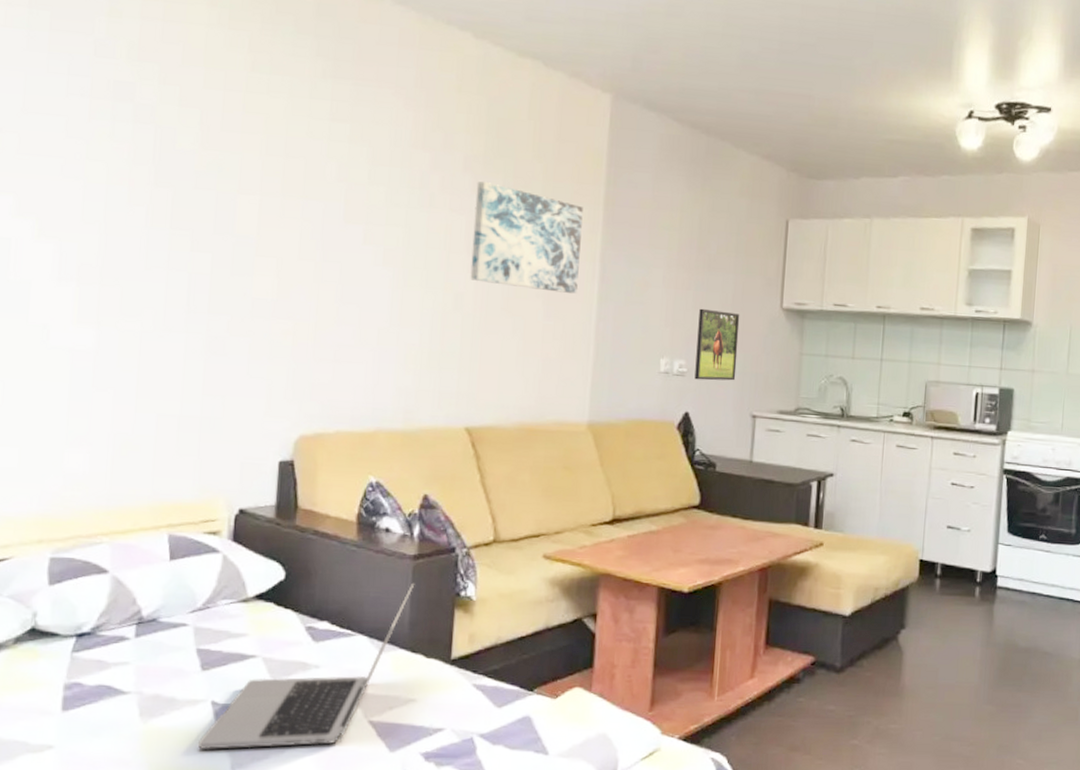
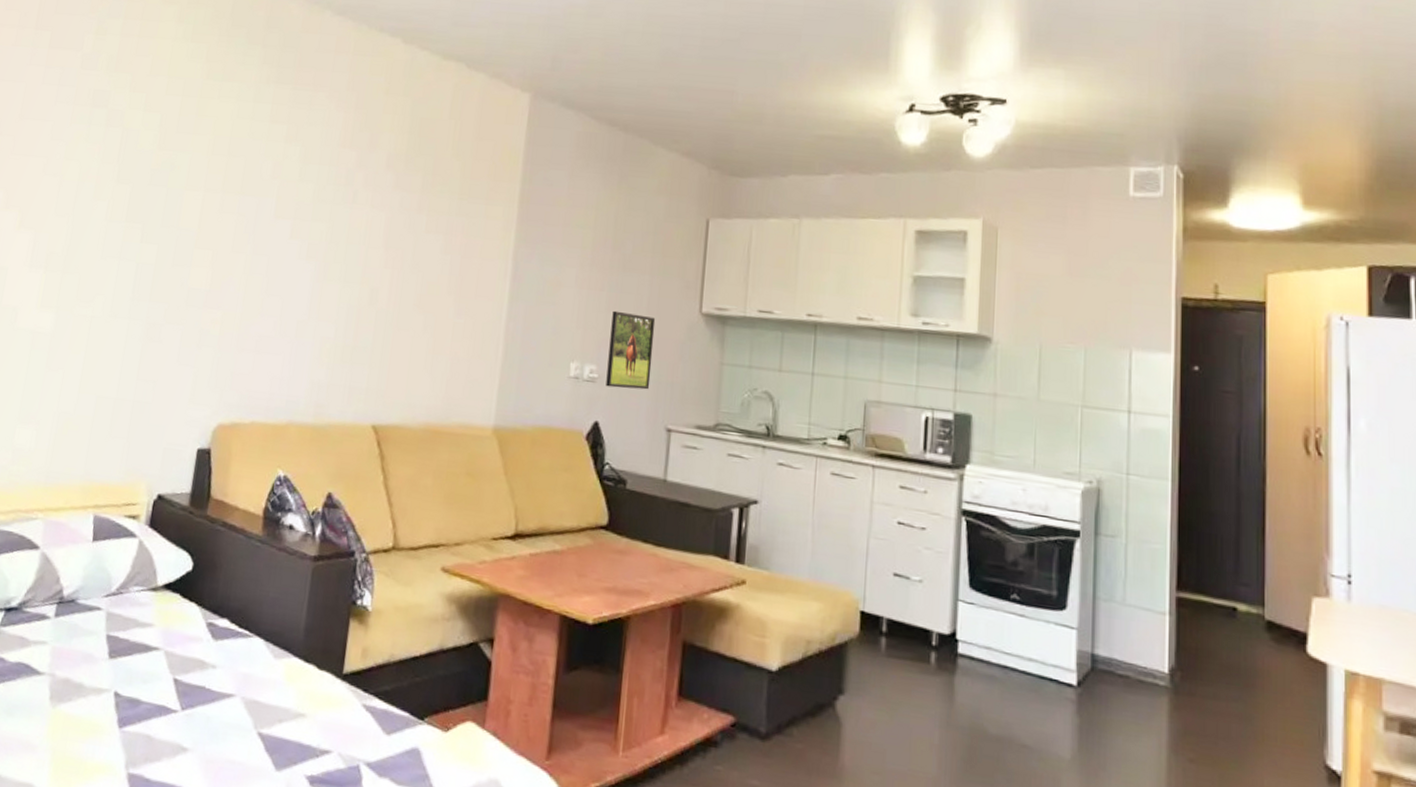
laptop: present [198,582,414,751] -> none [98,585,312,754]
wall art: present [470,181,583,294] -> none [386,178,498,292]

